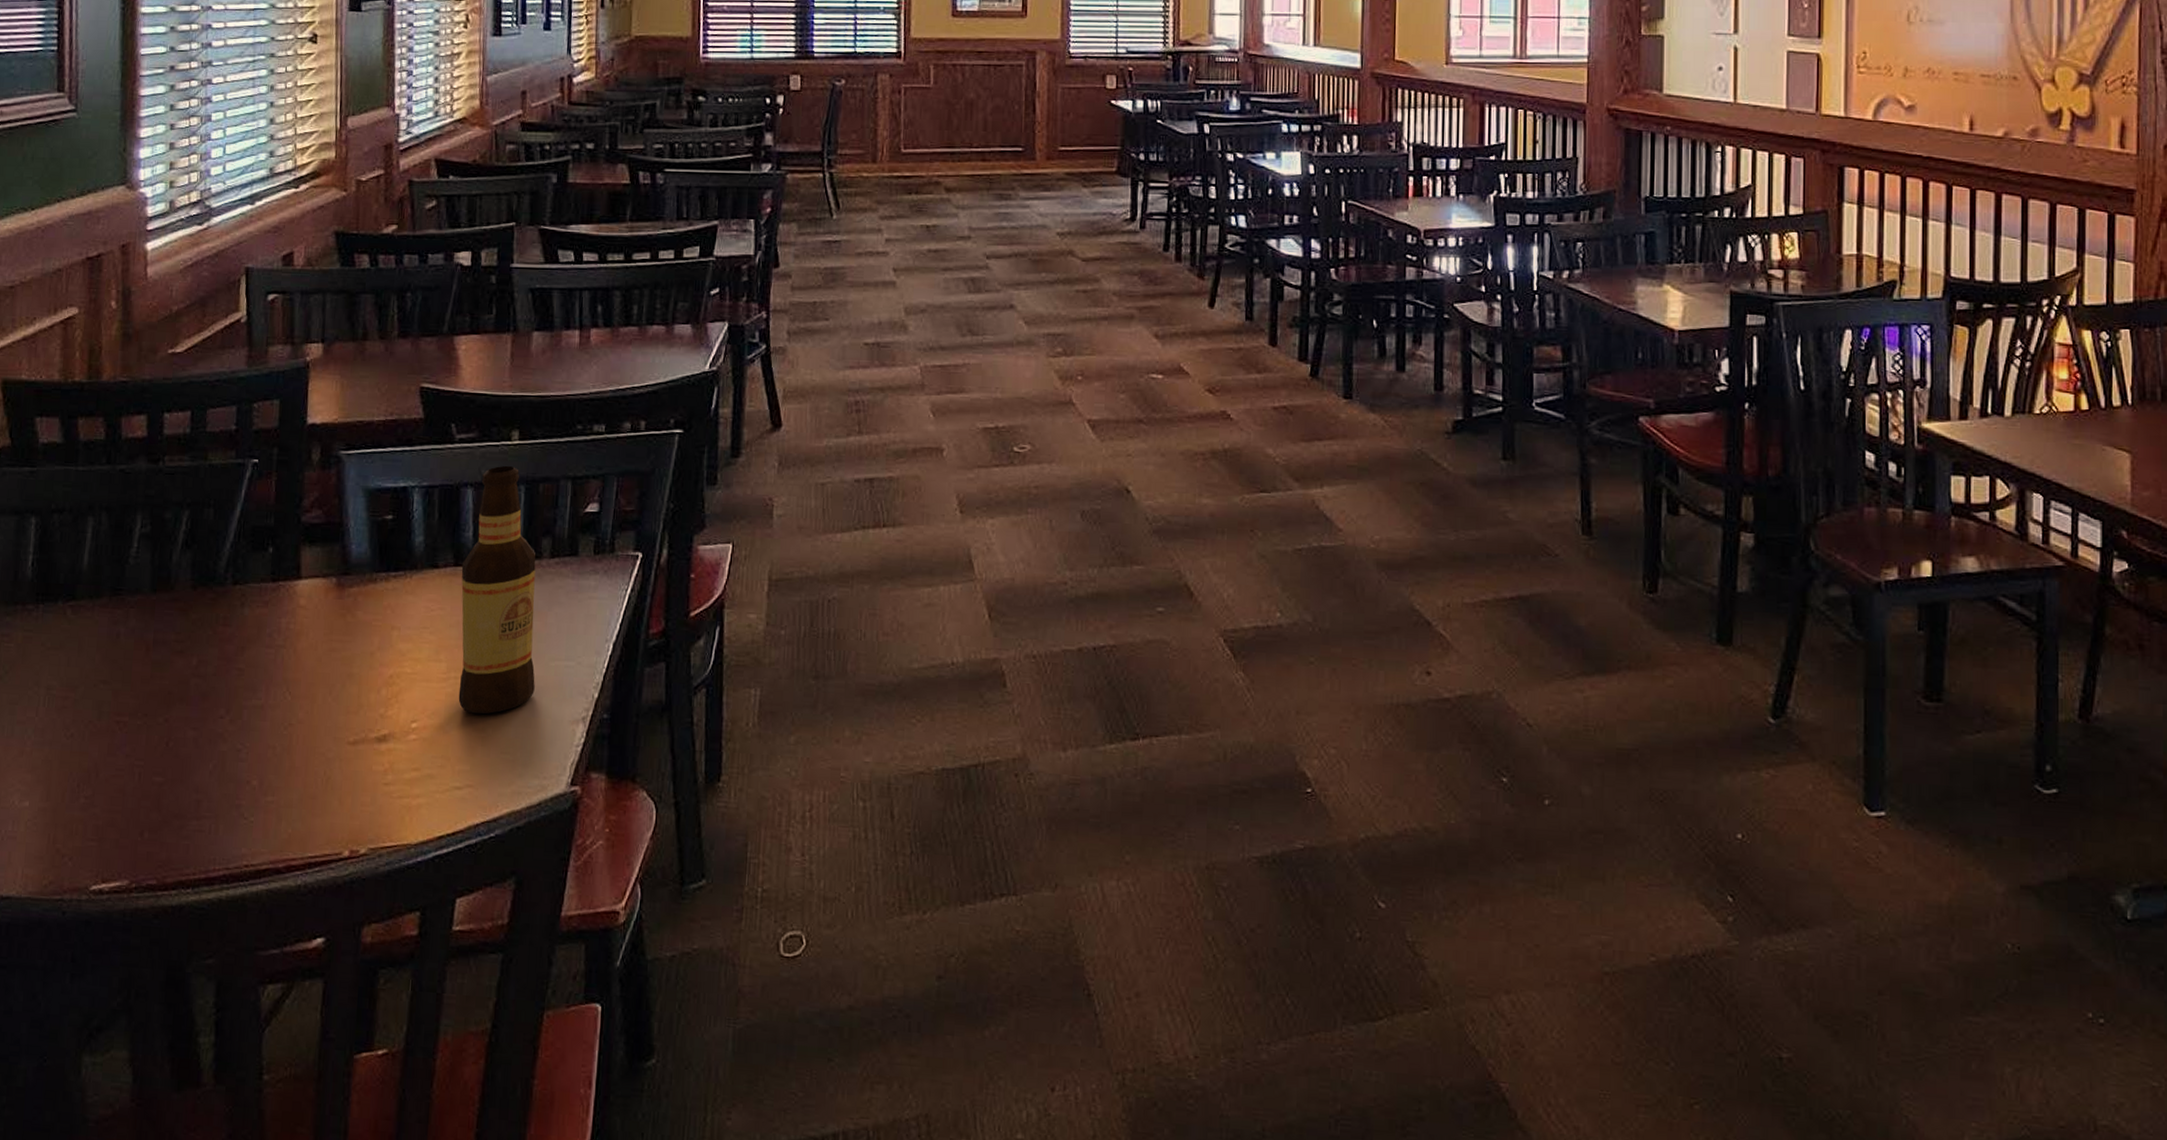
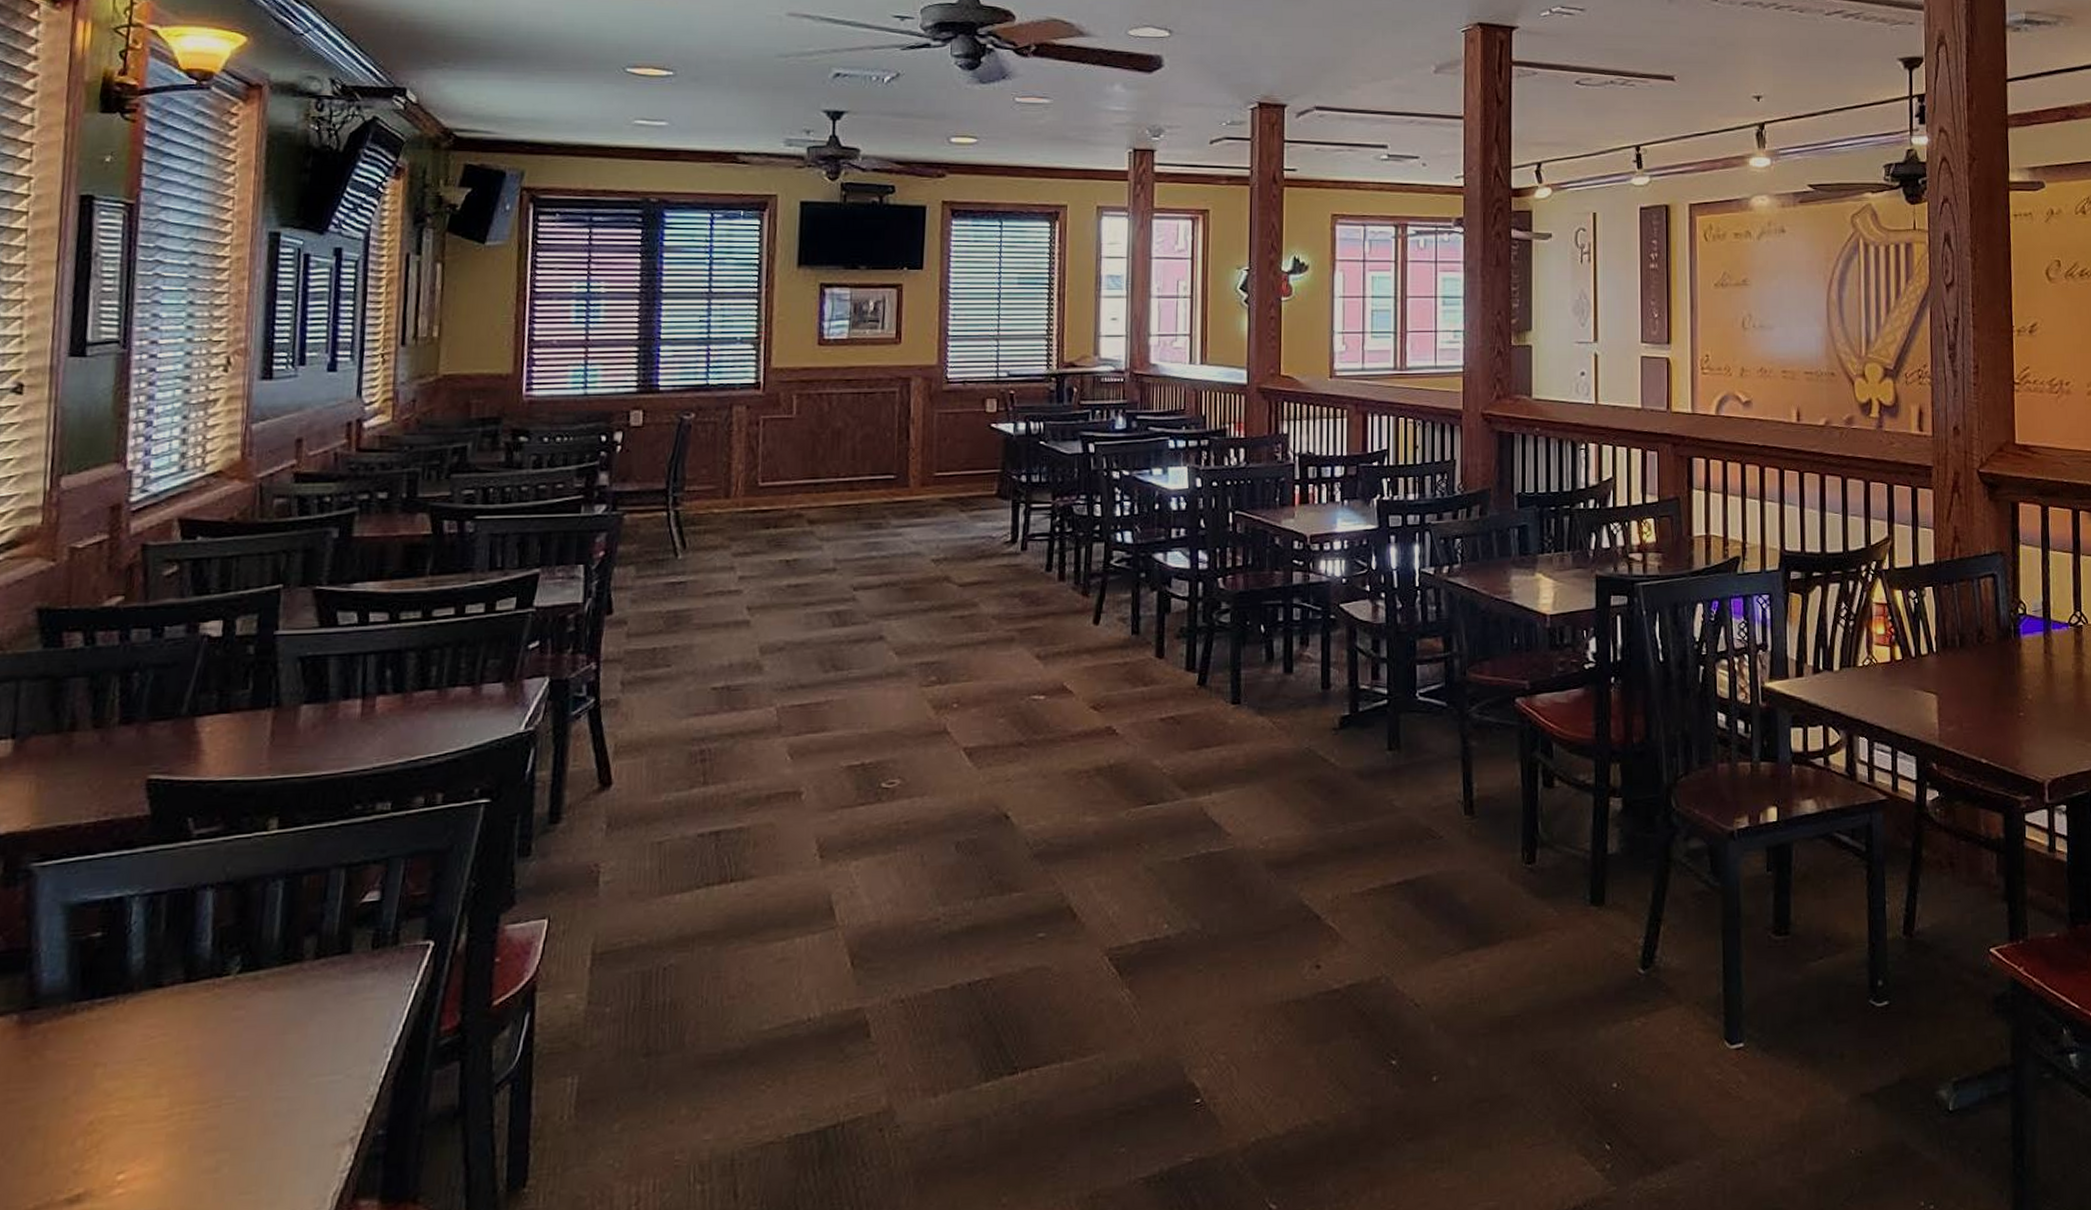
bottle: present [458,465,536,715] -> none [183,859,296,1153]

